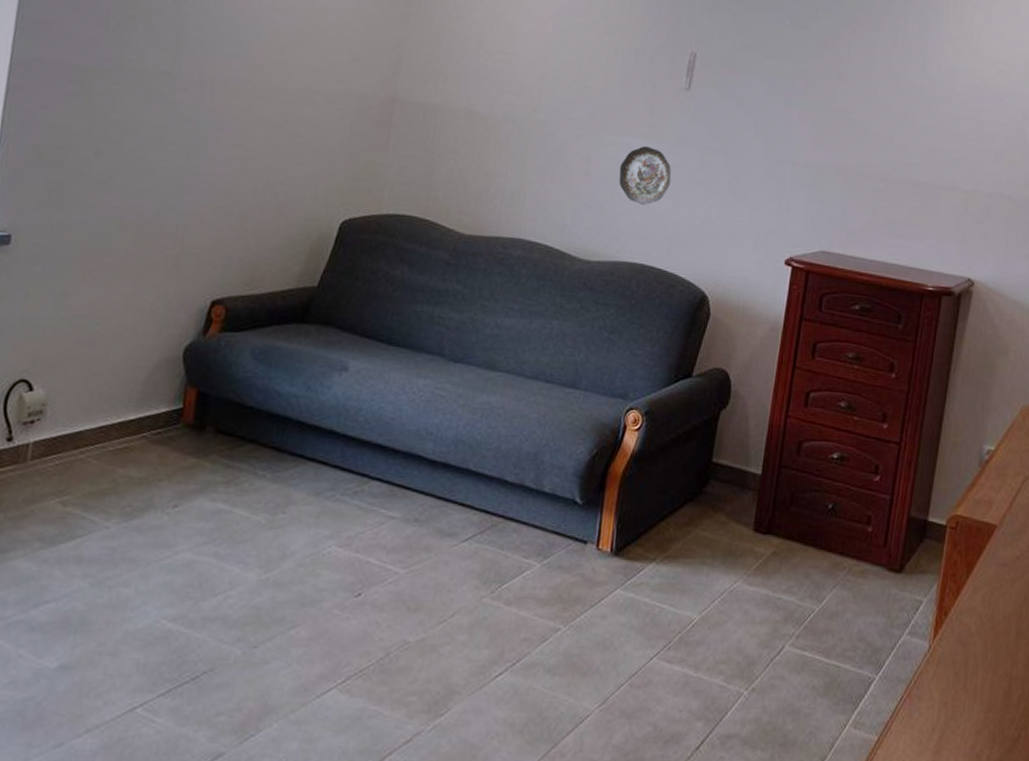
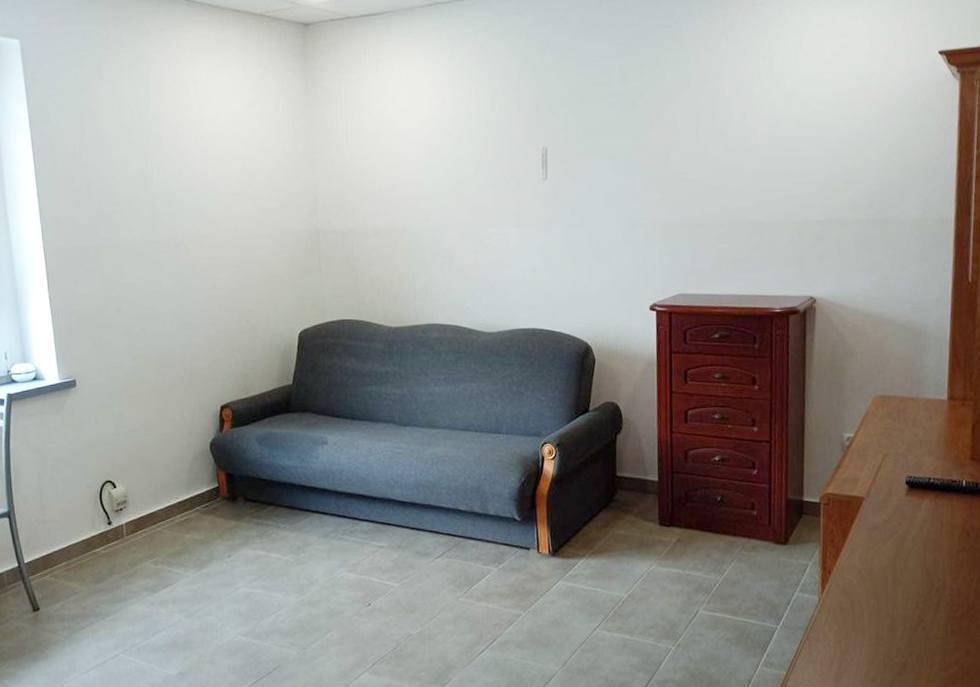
decorative plate: present [619,145,672,205] -> none [501,232,545,281]

